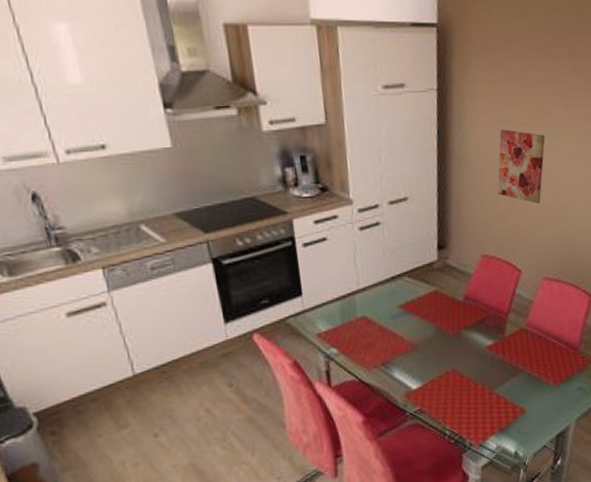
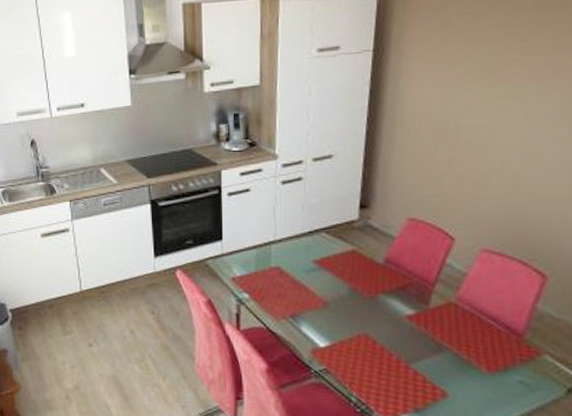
wall art: present [497,129,546,204] -> none [432,88,497,168]

